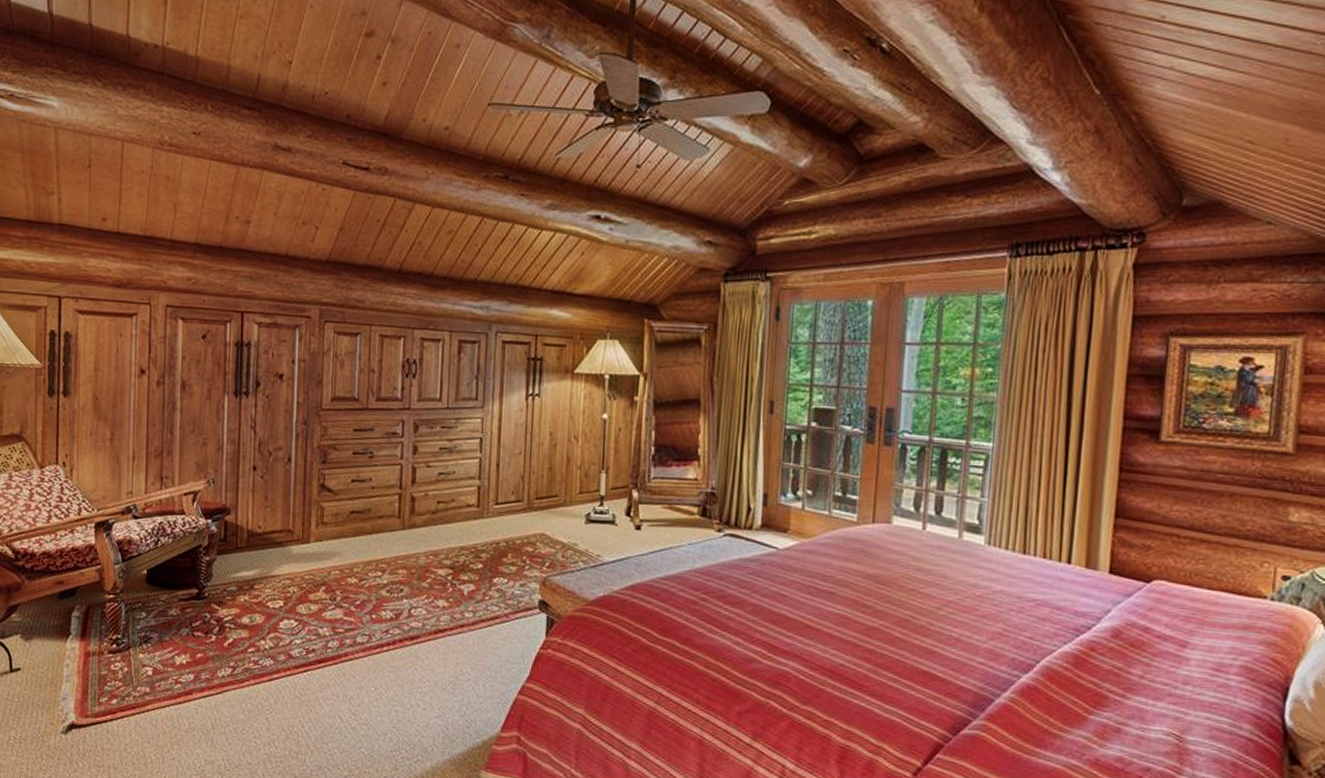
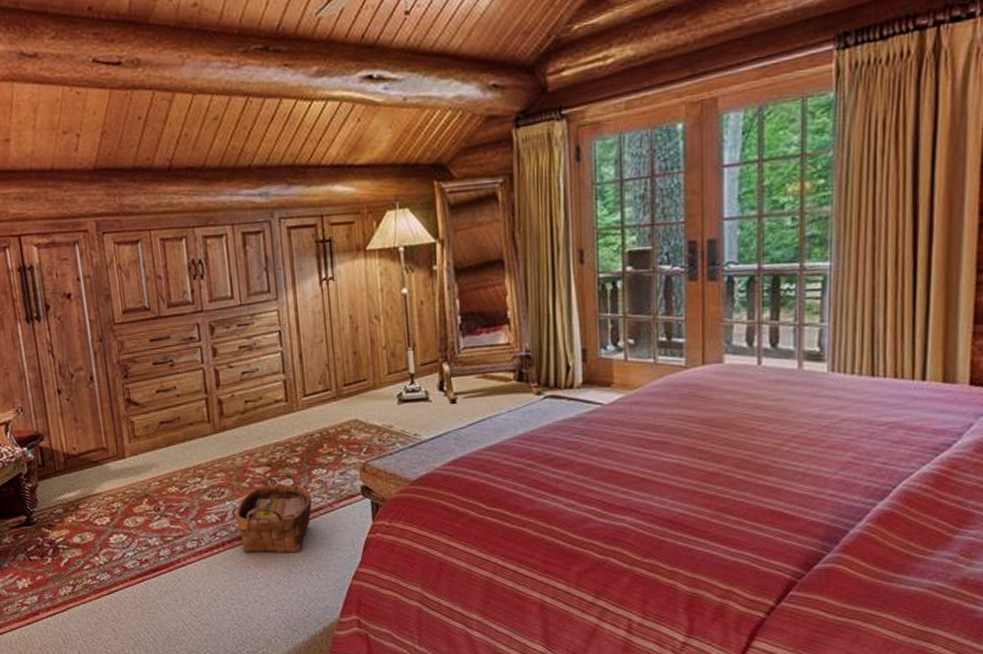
woven basket: none [410,574,489,660] -> present [235,470,312,553]

